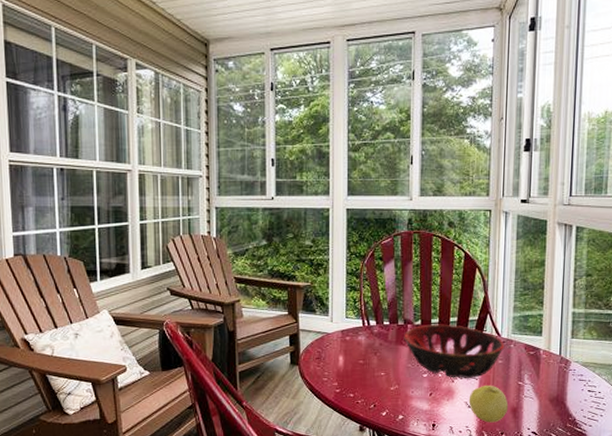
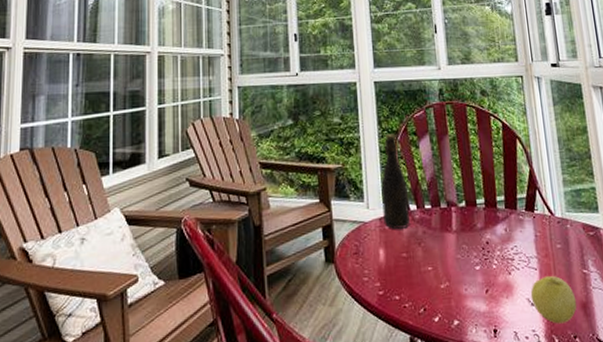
bottle: none [345,258,369,340] -> present [381,134,410,229]
decorative bowl: present [404,324,505,378] -> none [448,204,561,269]

